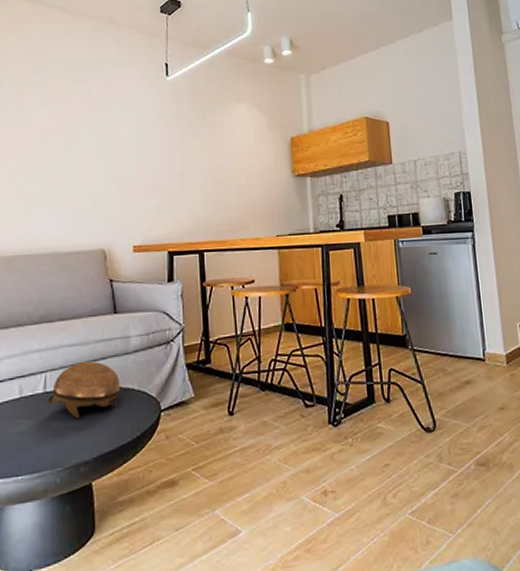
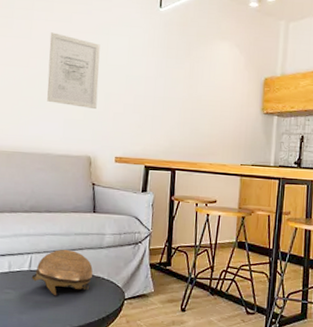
wall art: none [46,117,107,196] -> present [47,32,100,110]

